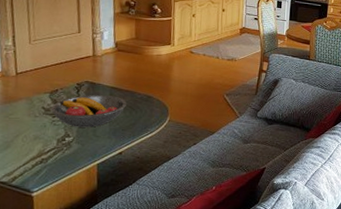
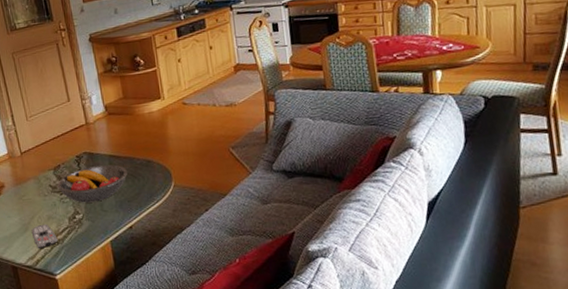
remote control: none [13,143,41,166] -> present [31,224,58,248]

